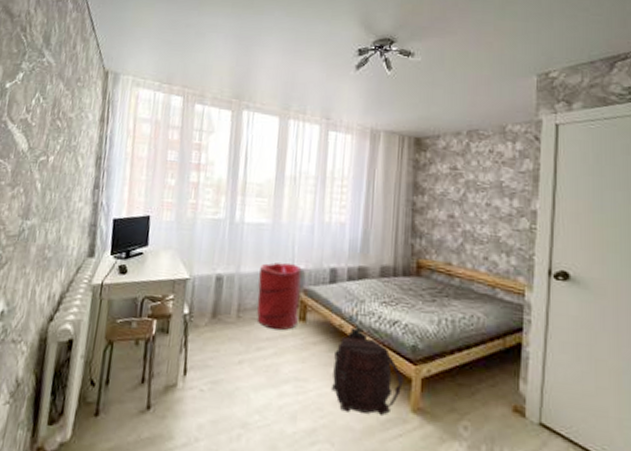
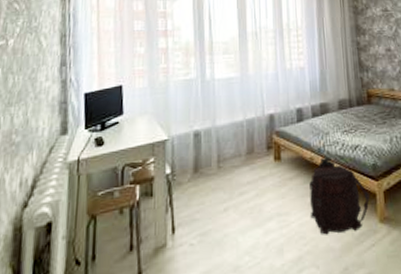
laundry hamper: present [257,262,302,331] -> none [234,109,274,174]

